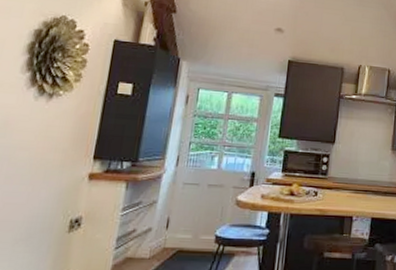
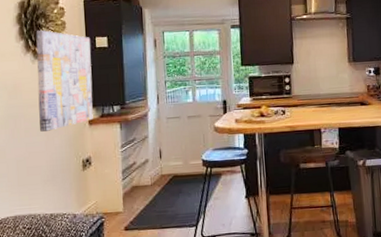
wall art: none [24,64,113,181] -> present [36,30,93,132]

